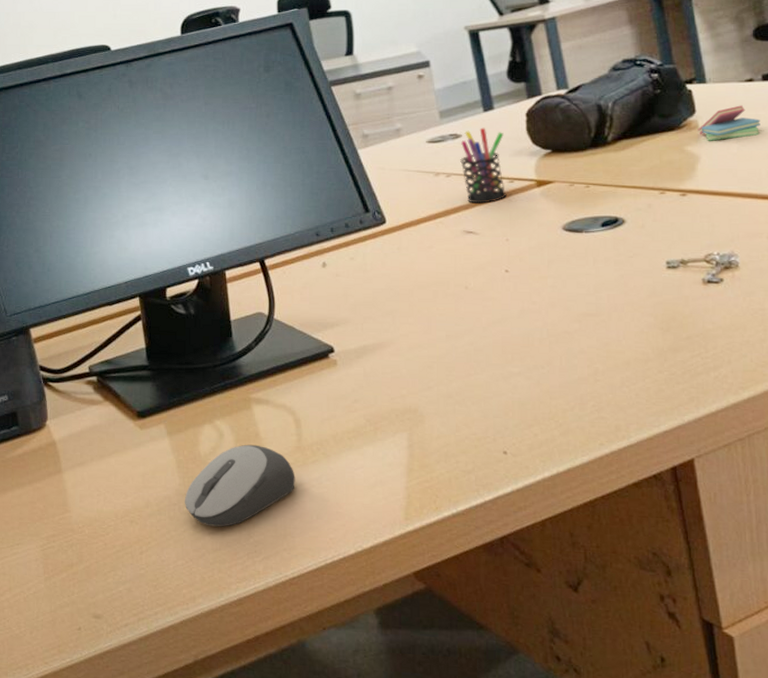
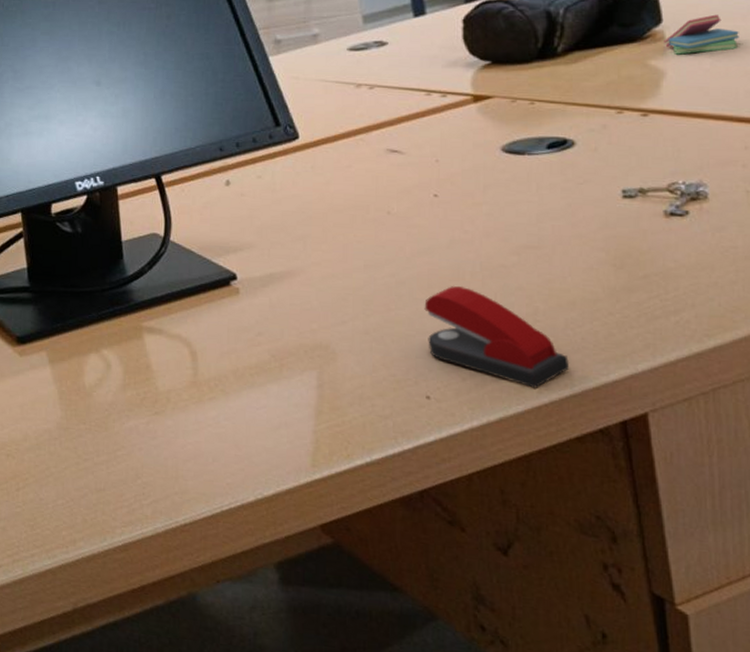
computer mouse: present [184,444,295,527] -> none [66,376,190,466]
pen holder: present [460,127,507,204] -> none [385,34,438,120]
stapler: none [500,351,627,441] -> present [424,285,570,388]

